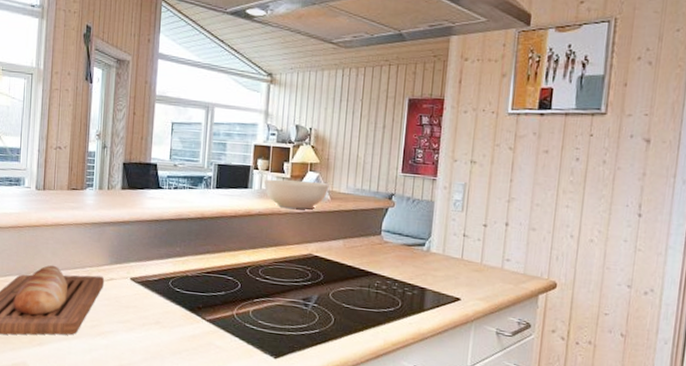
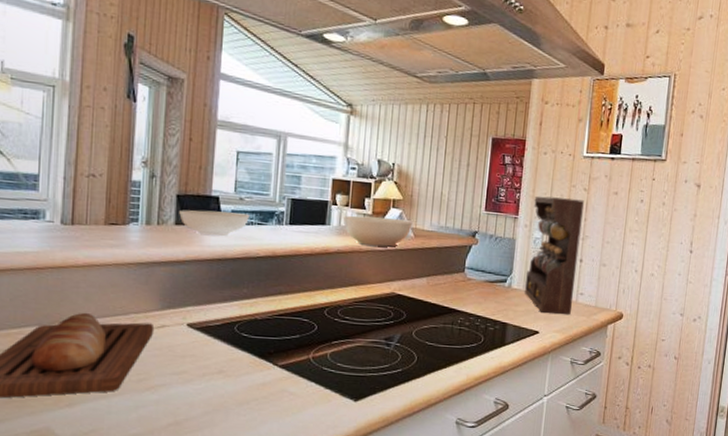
bowl: none [125,176,183,200] -> present [179,210,251,237]
spice rack: none [445,156,509,281] -> present [525,196,584,314]

